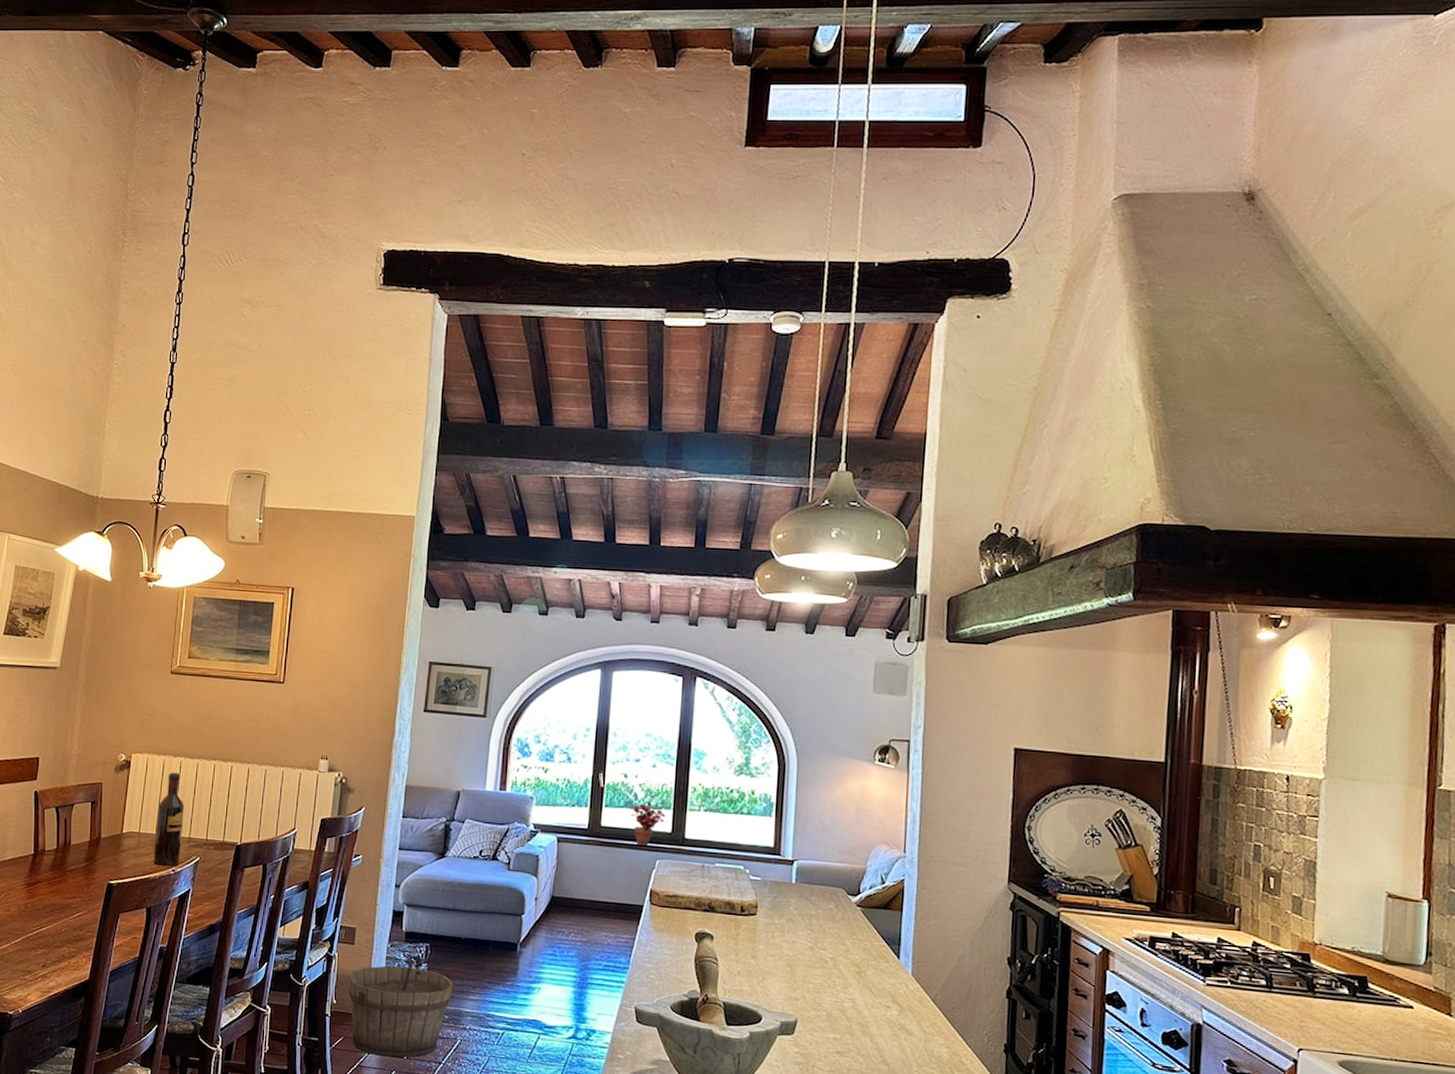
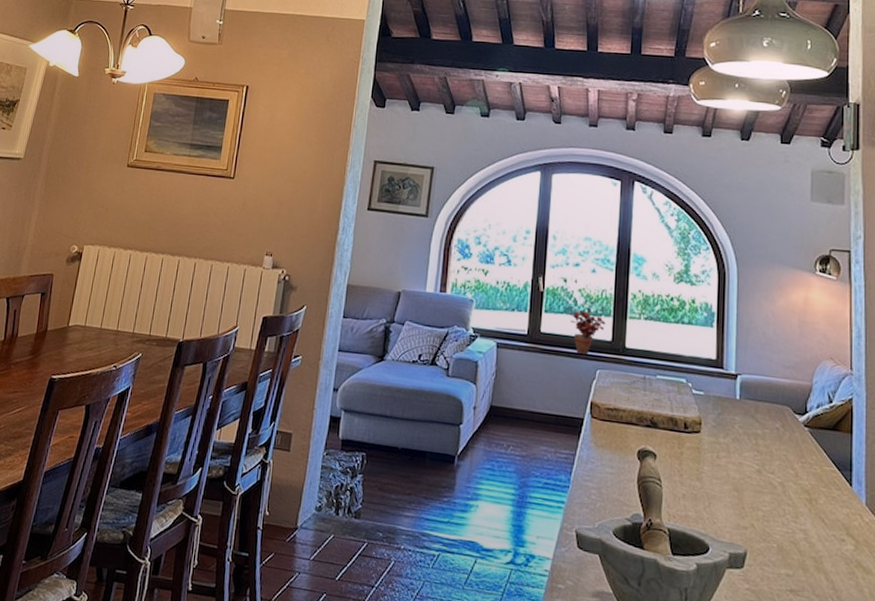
wine bottle: present [153,772,184,867] -> none [96,265,131,363]
wooden bucket: present [348,953,454,1058] -> none [281,463,389,579]

